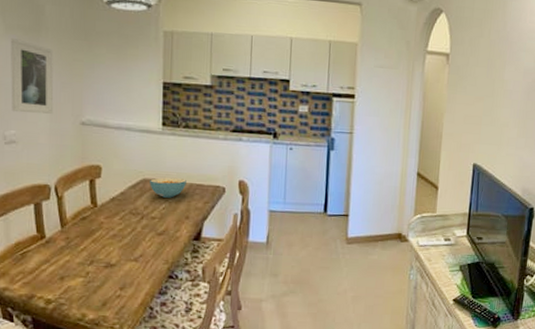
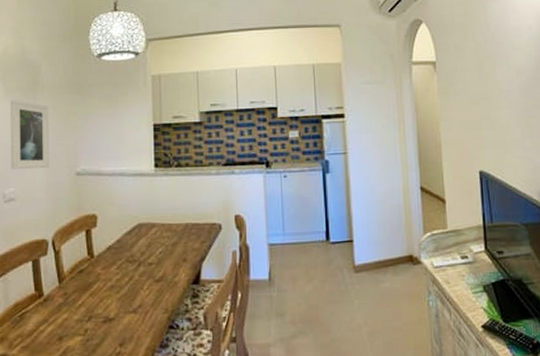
cereal bowl: present [150,177,186,198] -> none [145,219,182,241]

